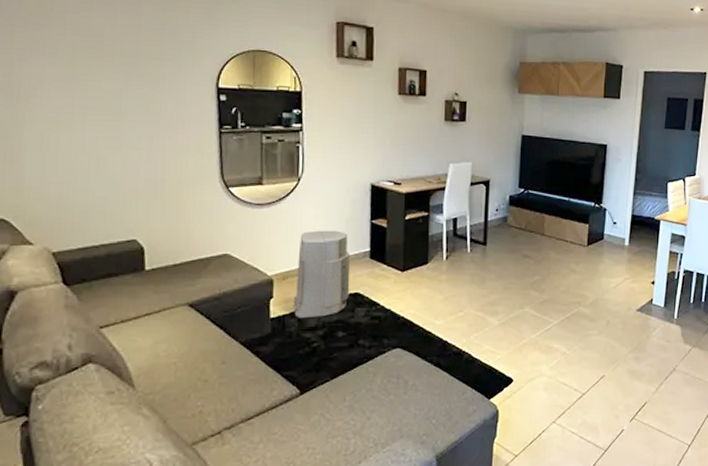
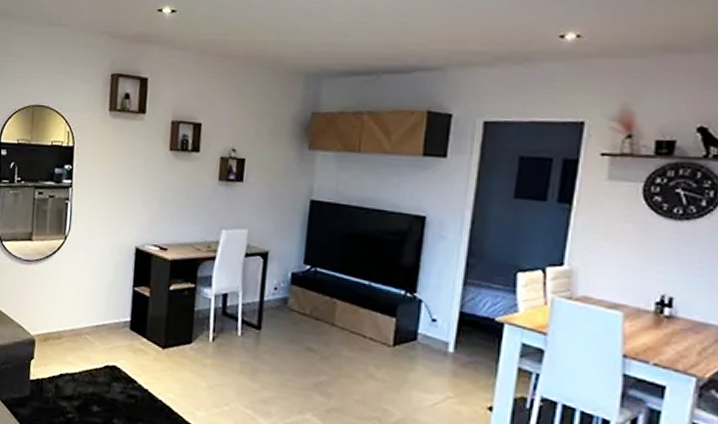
air purifier: present [293,230,350,319] -> none [51,292,110,387]

